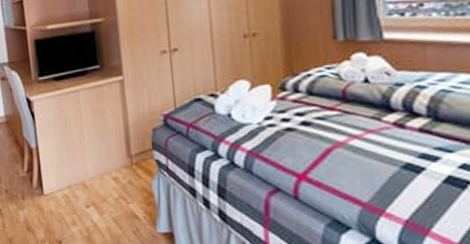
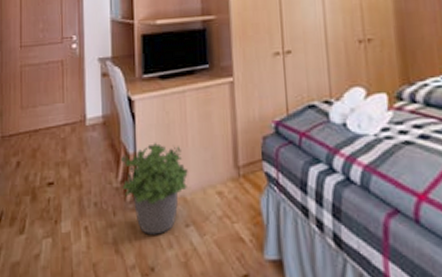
potted plant: none [25,137,86,215] -> present [121,142,188,235]

